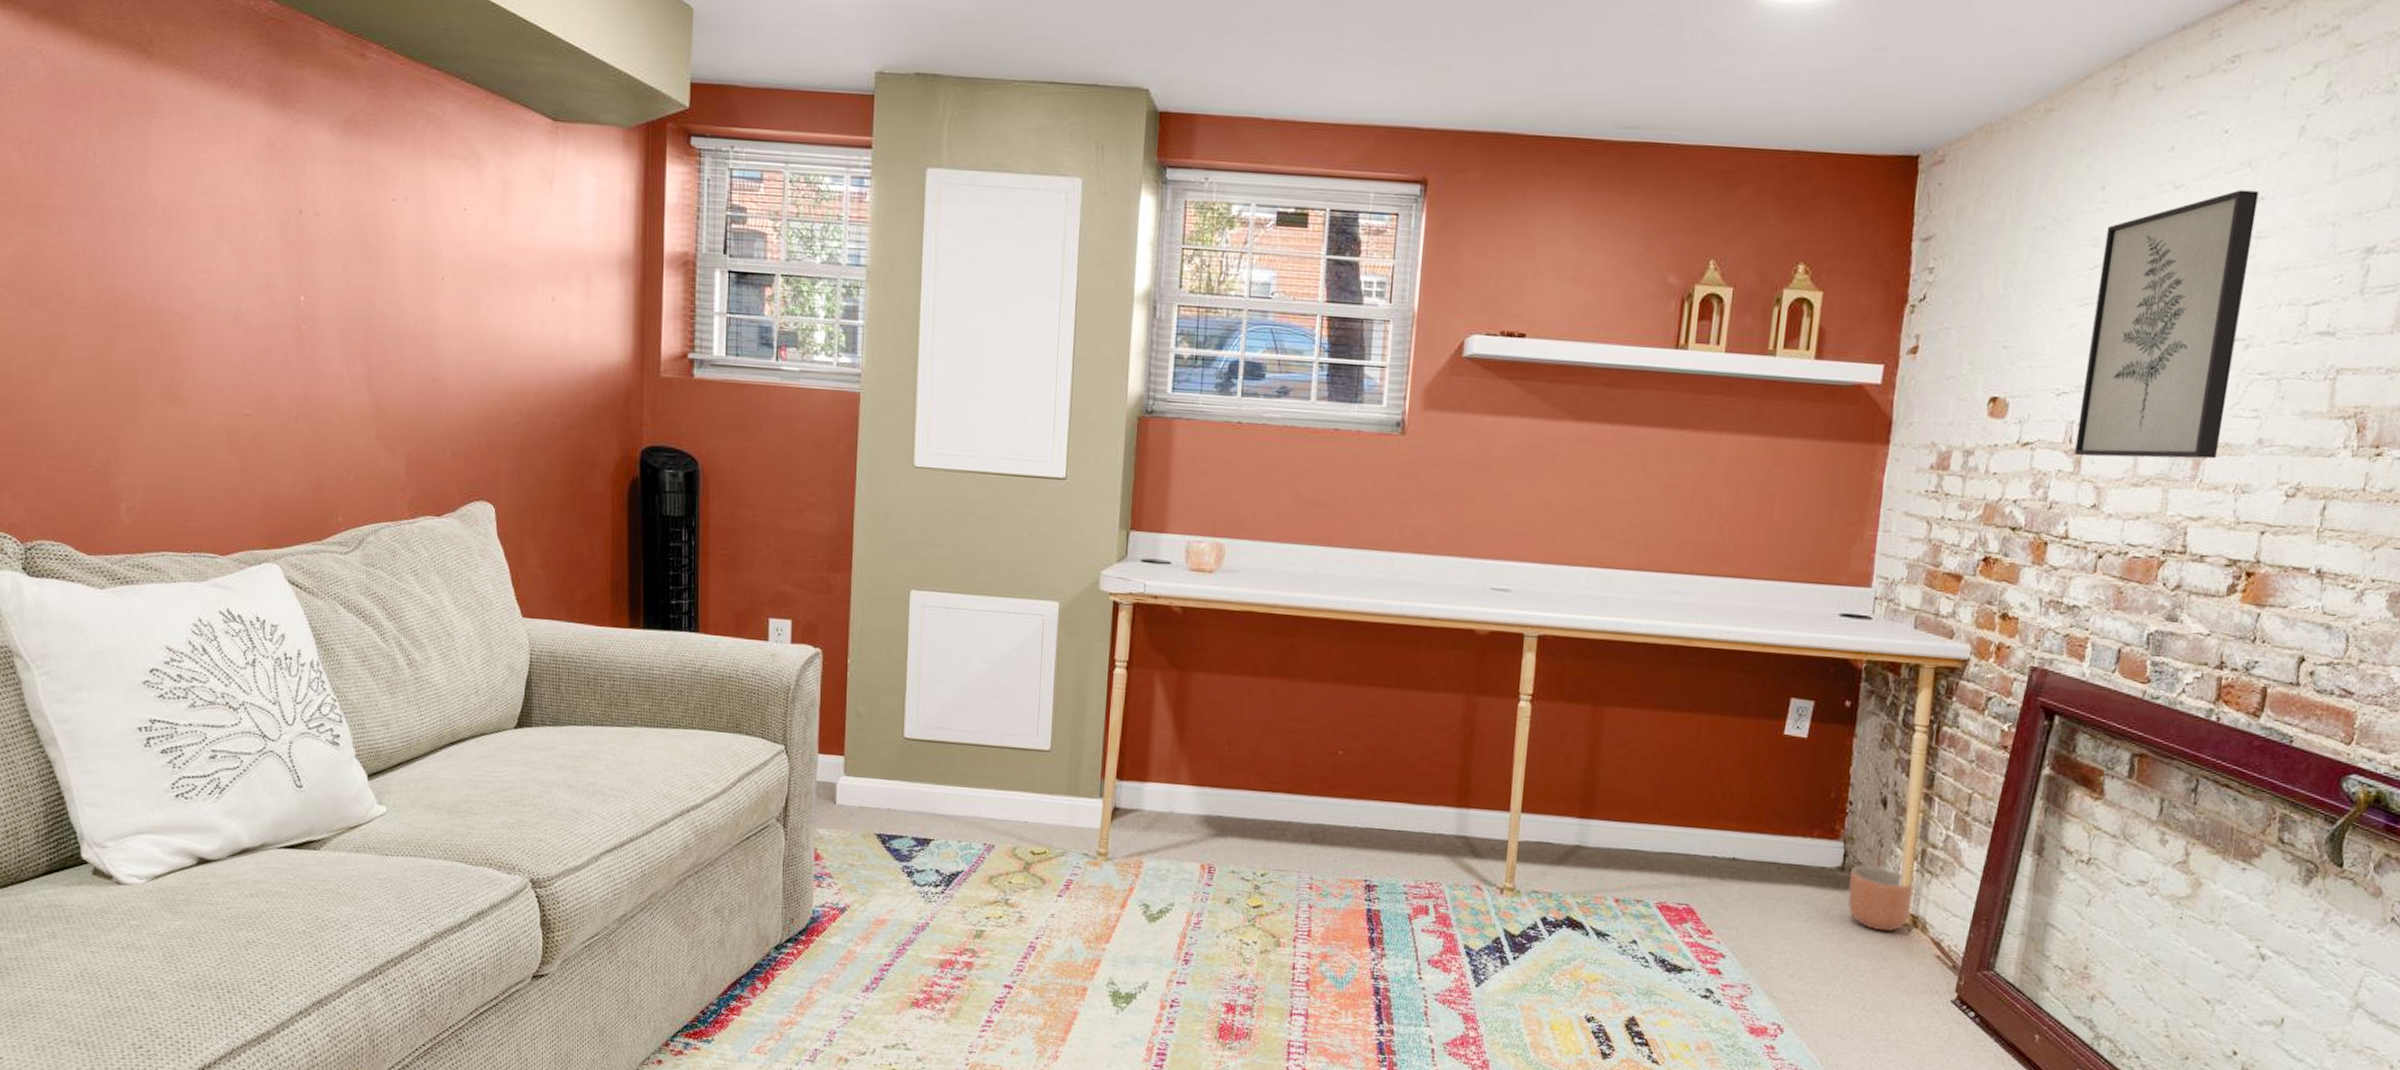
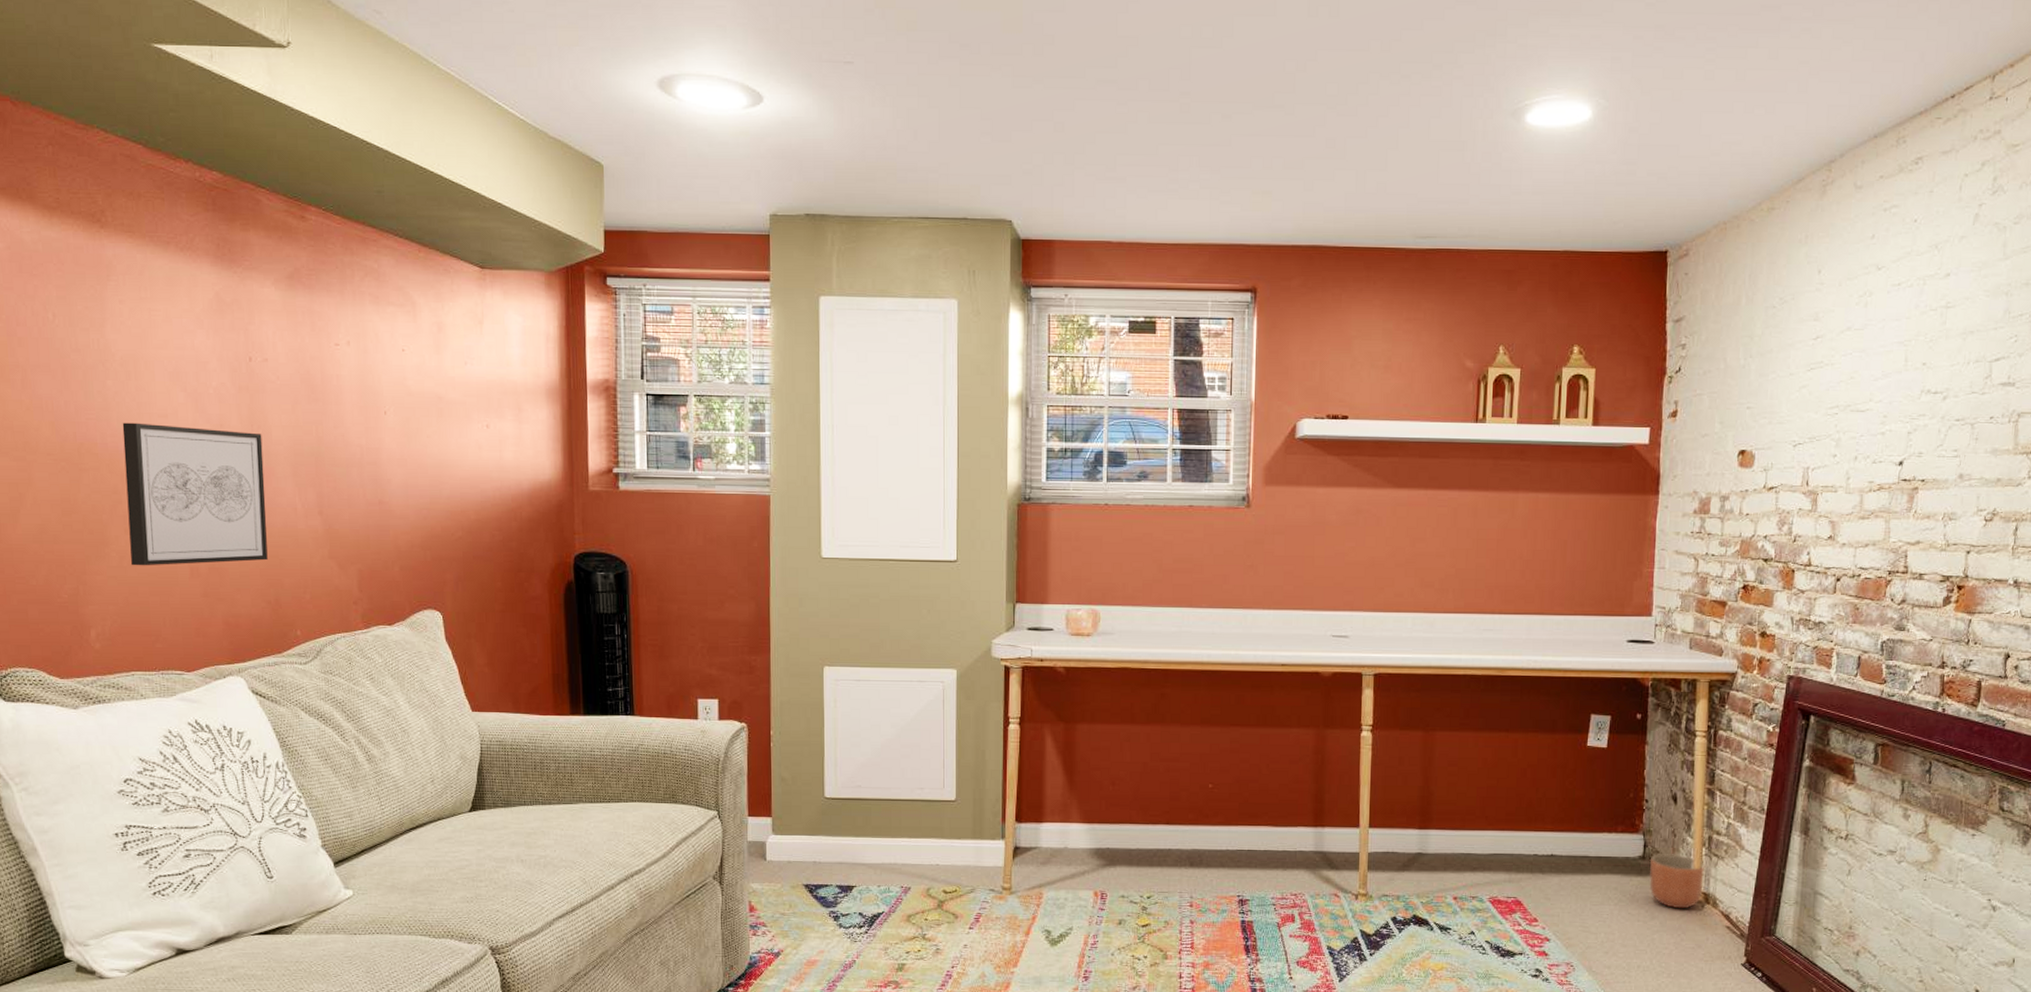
wall art: none [162,276,311,437] -> present [122,422,268,566]
wall art: present [2074,190,2259,459] -> none [1811,268,1945,496]

